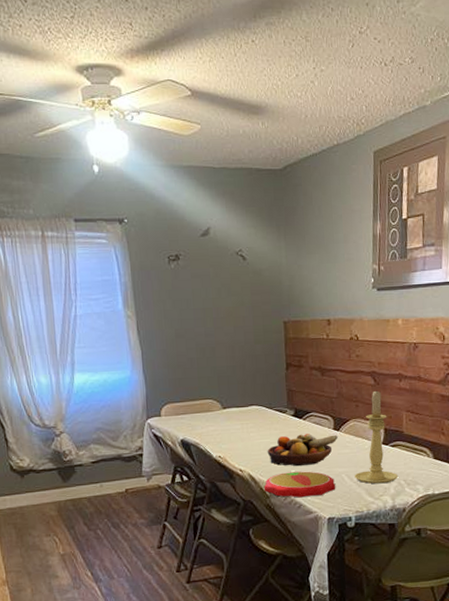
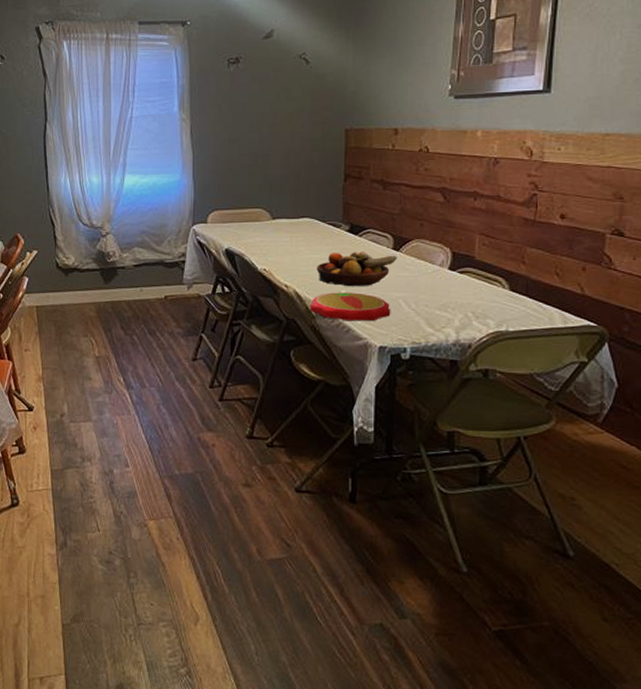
candle holder: present [354,390,398,484] -> none [413,209,464,314]

